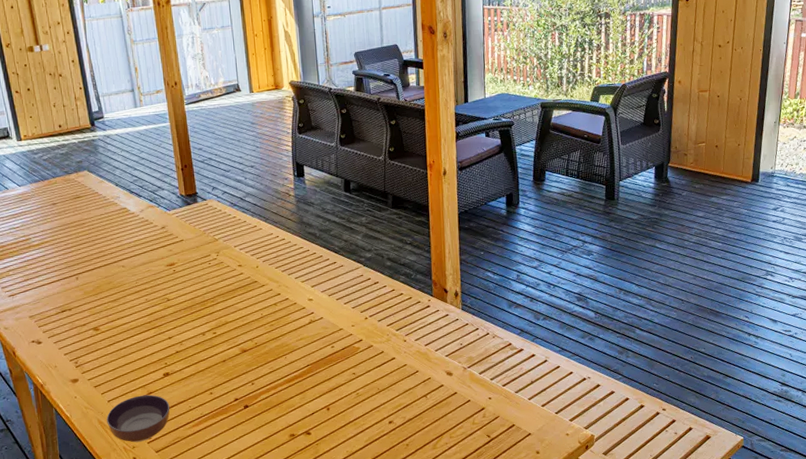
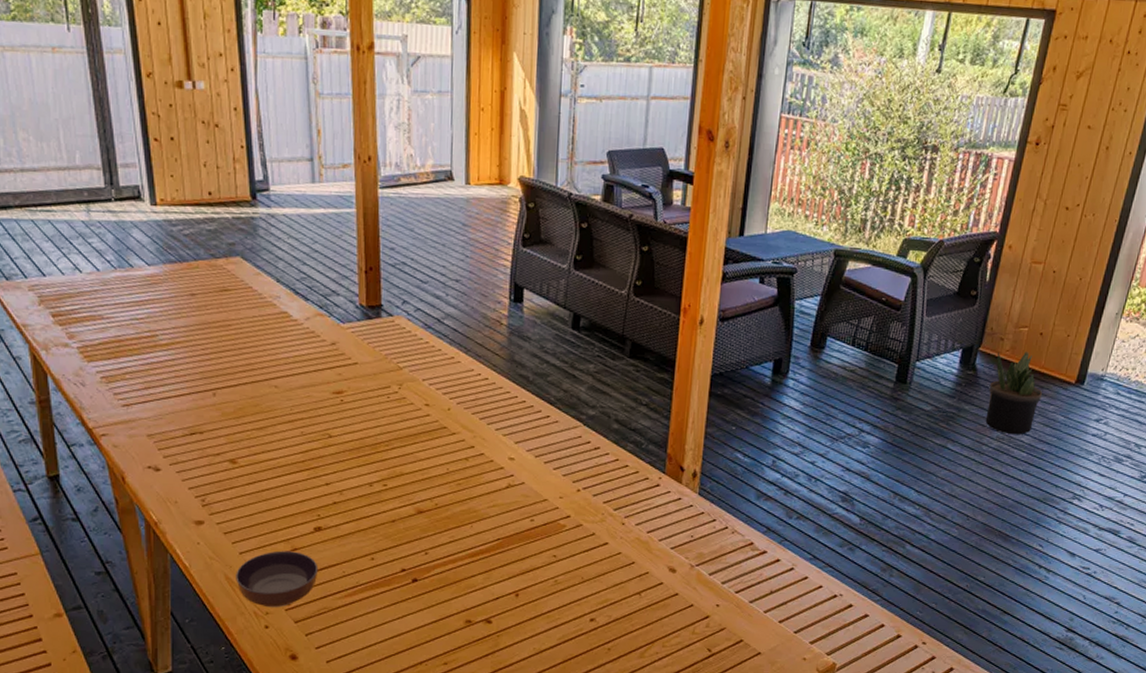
planter: none [682,162,726,229] -> present [985,351,1043,434]

